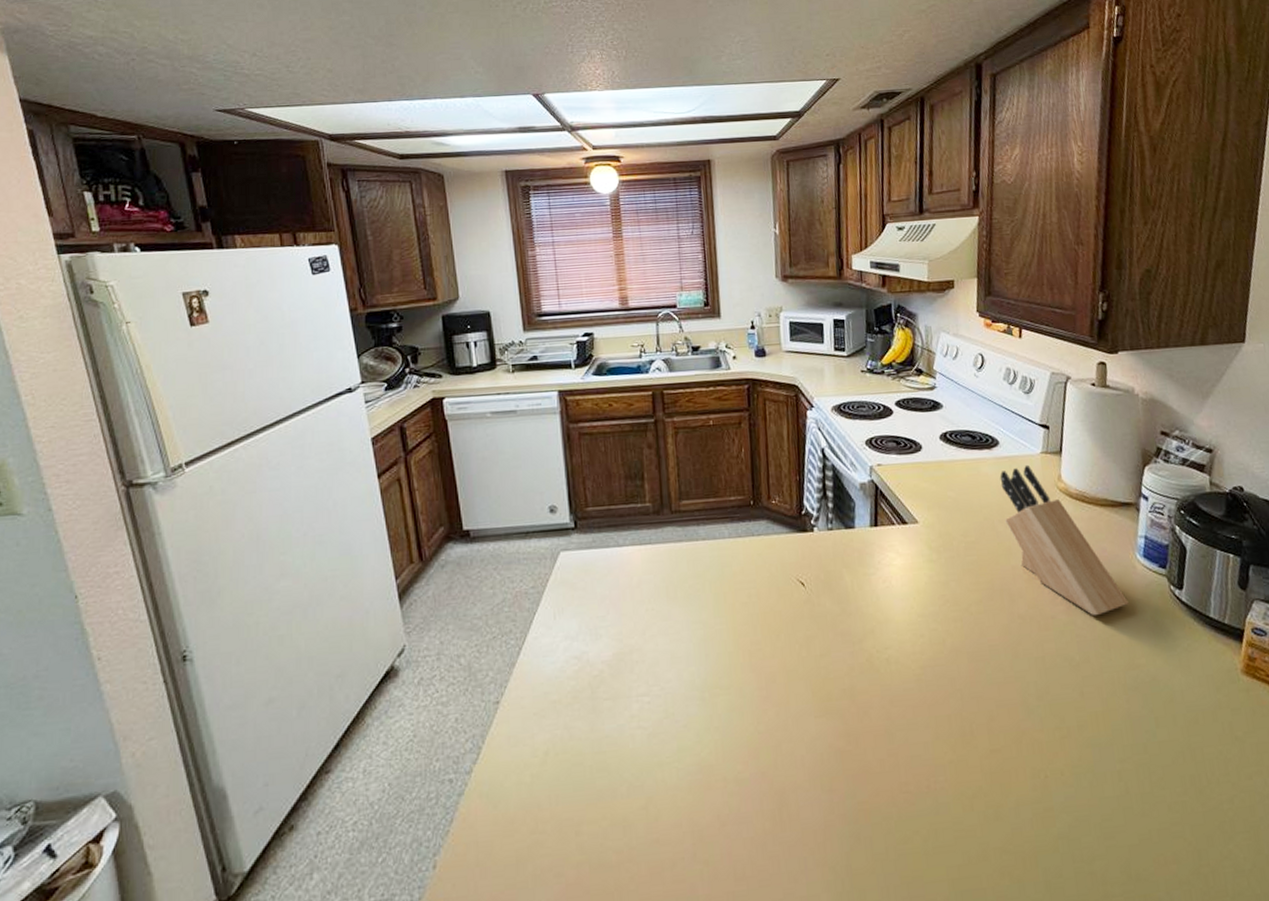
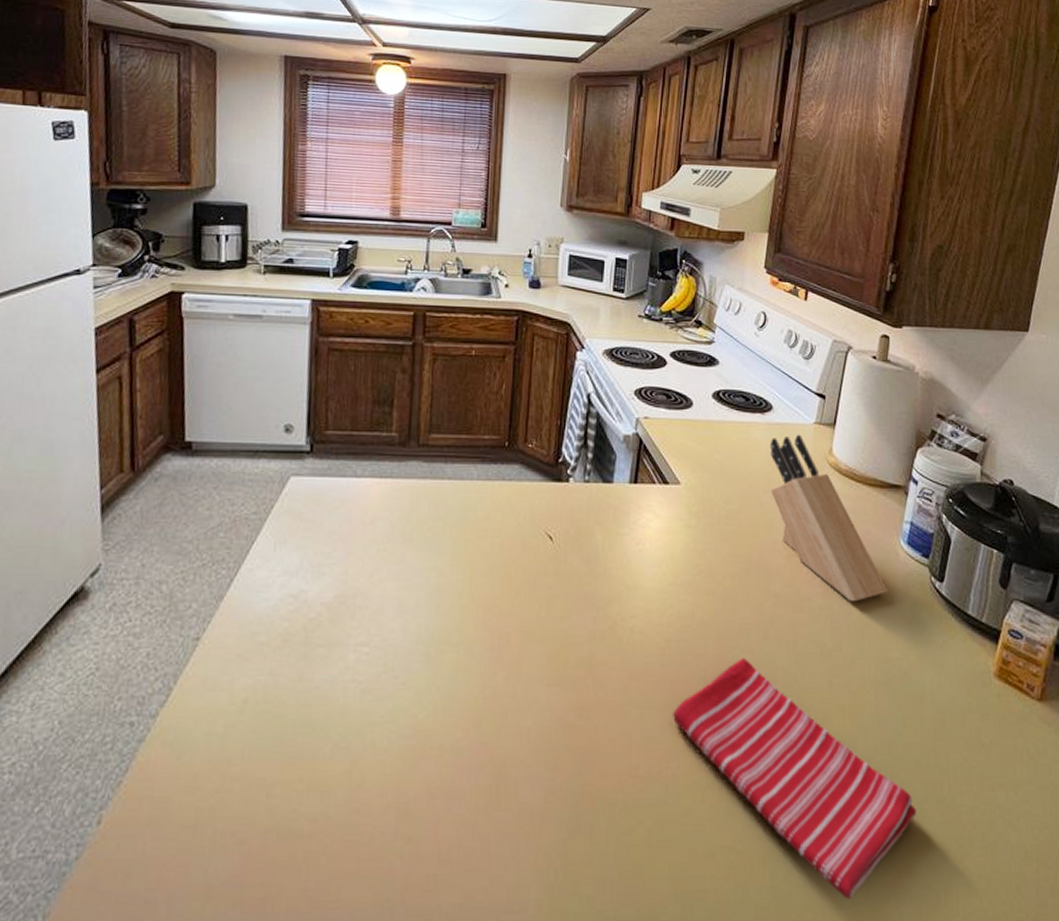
dish towel: none [935,676,1177,888] -> present [673,657,916,899]

